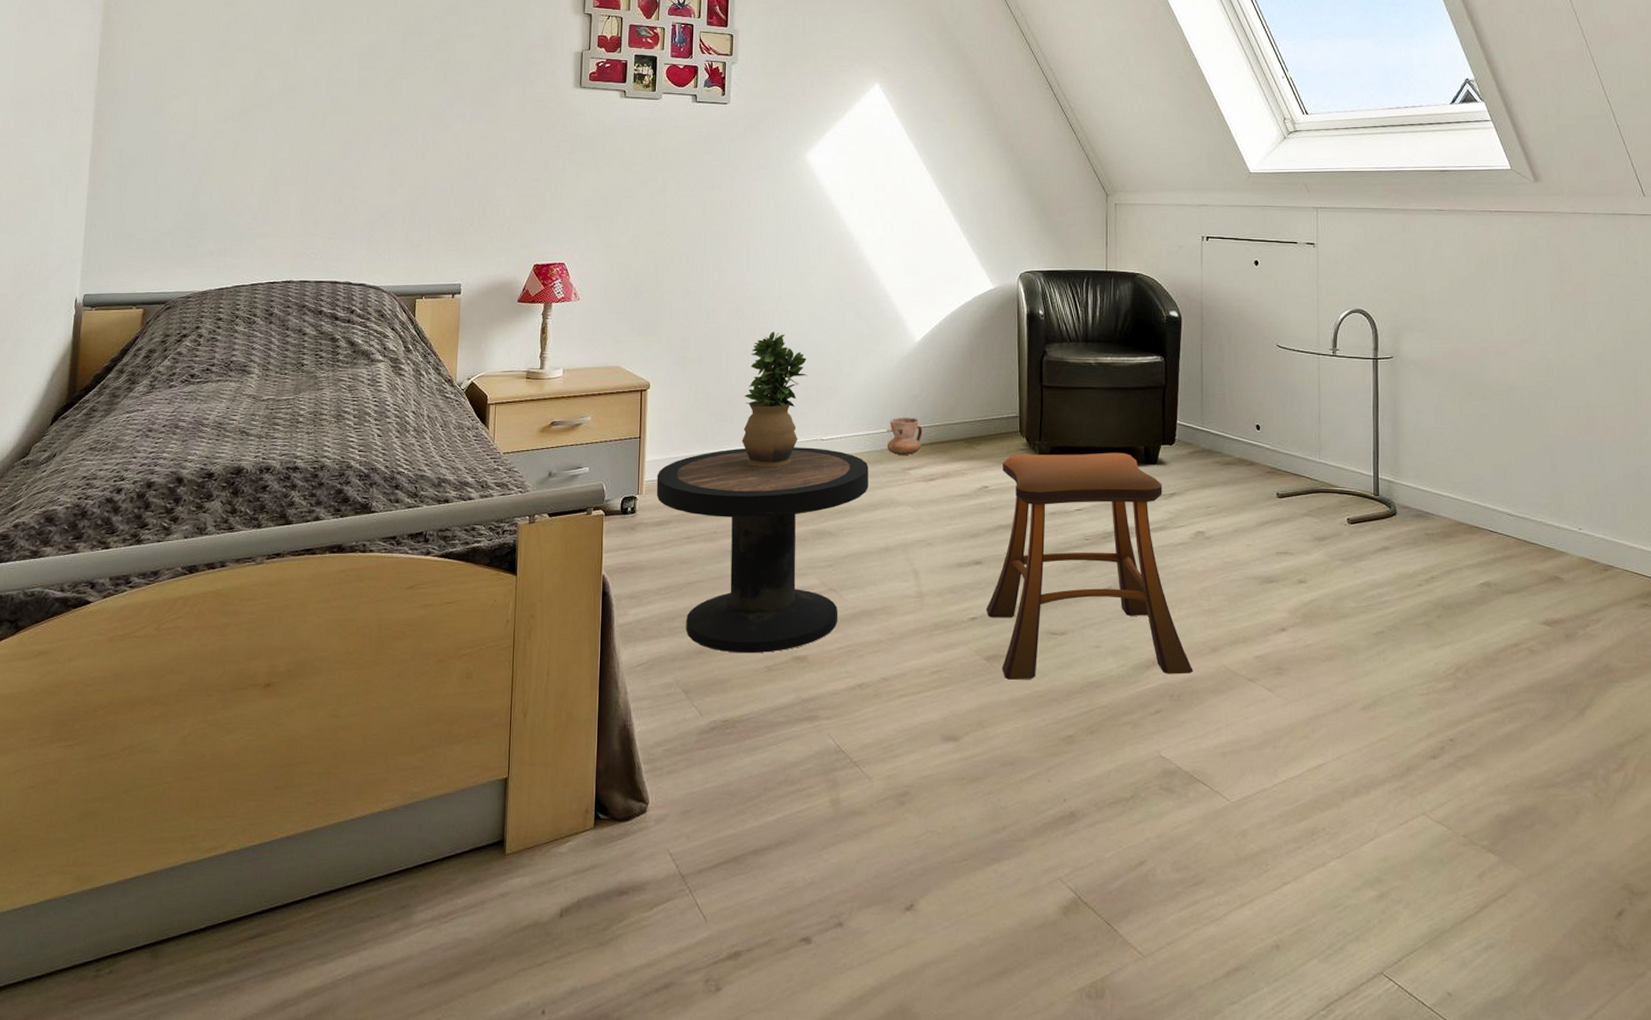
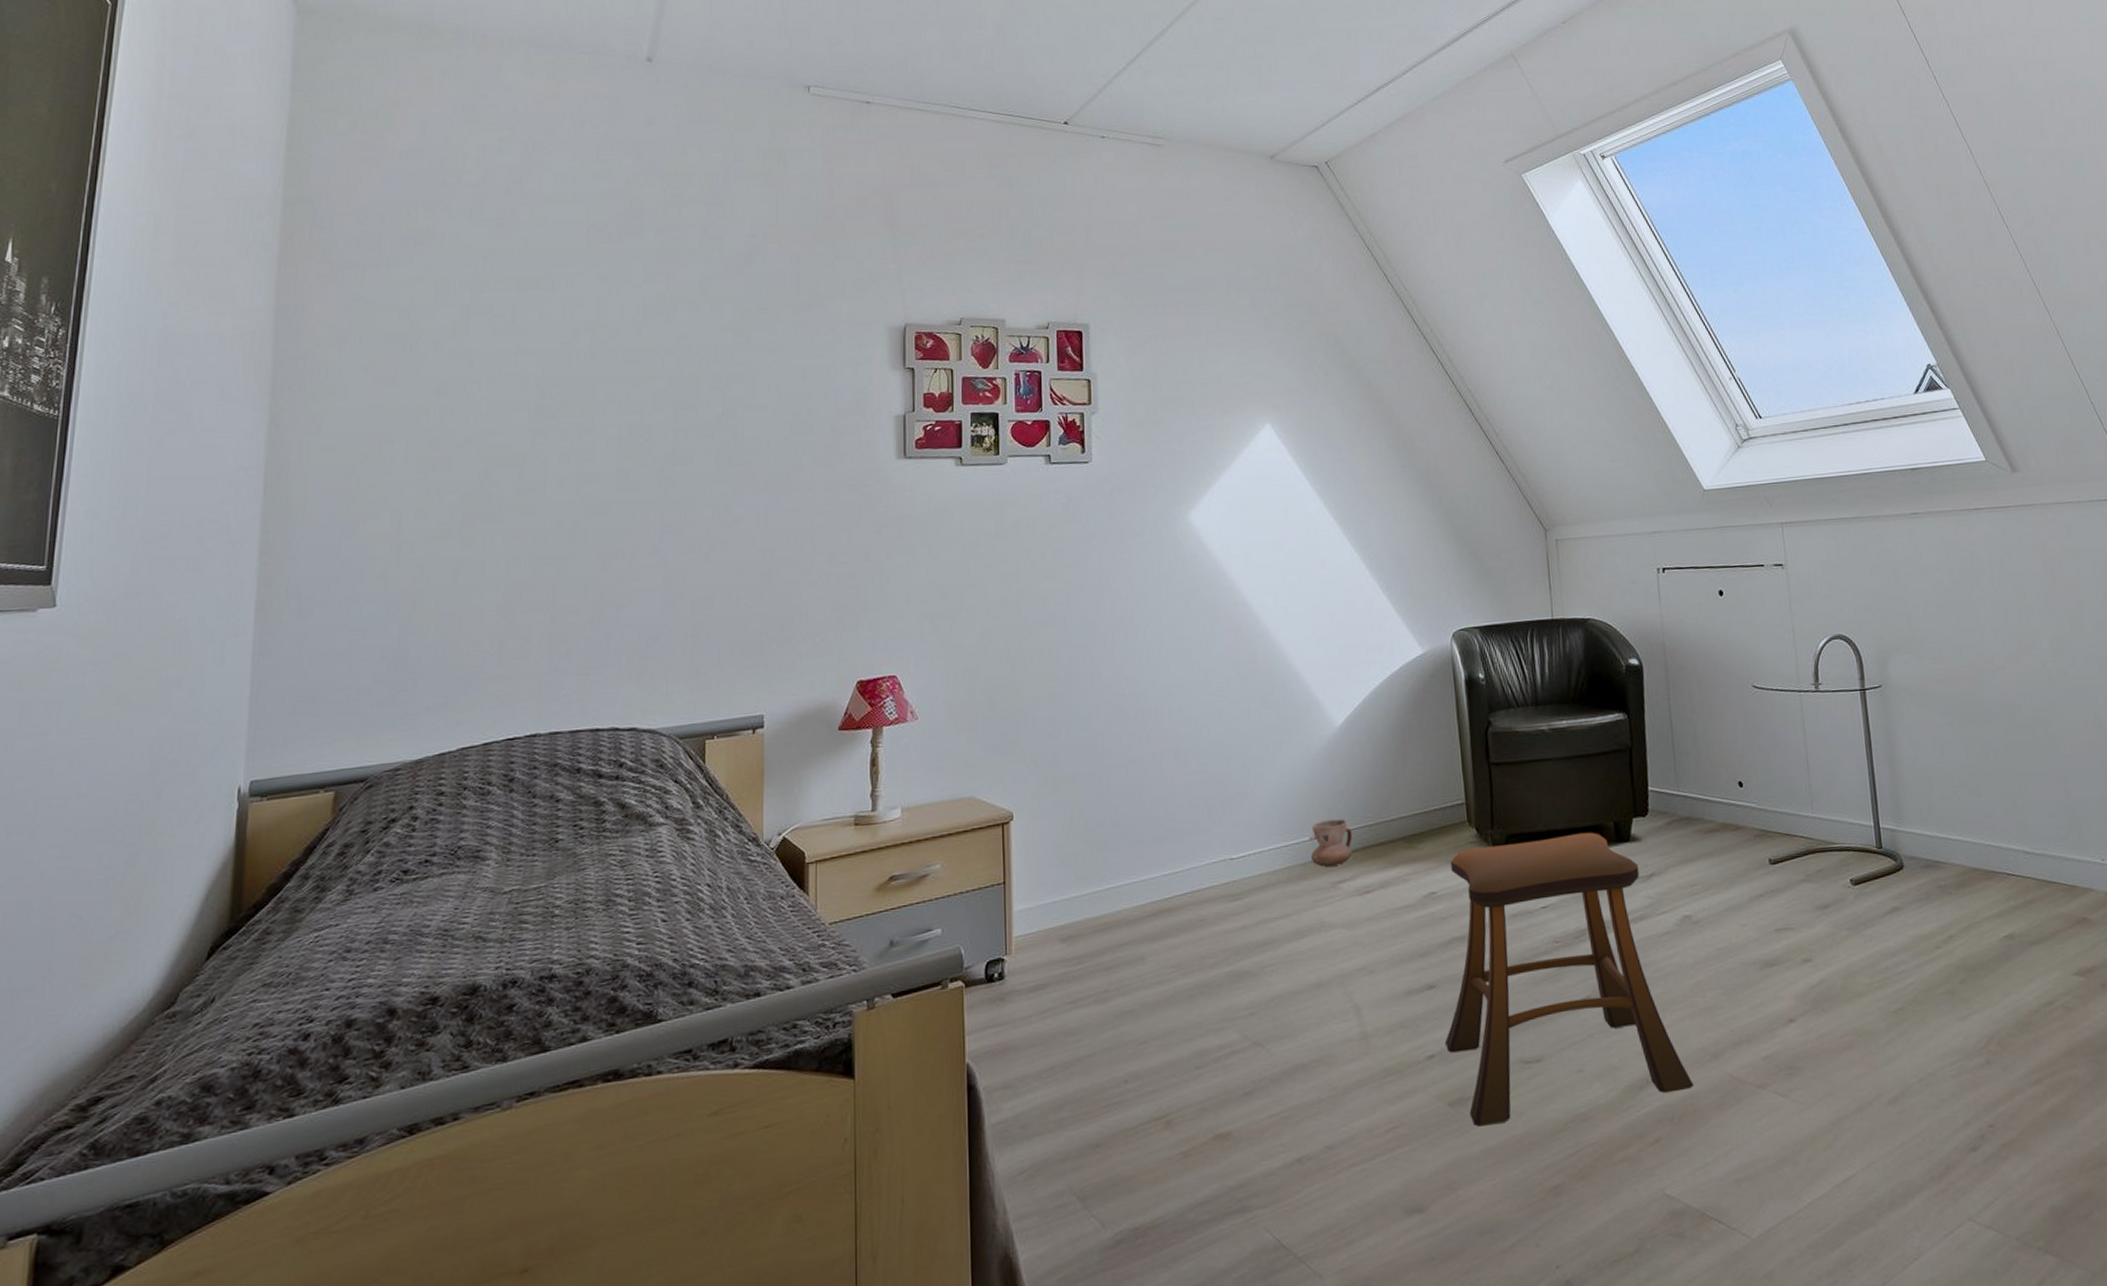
side table: present [656,447,869,654] -> none [1028,869,1292,1141]
potted plant: present [742,331,808,467] -> none [1132,733,1209,902]

